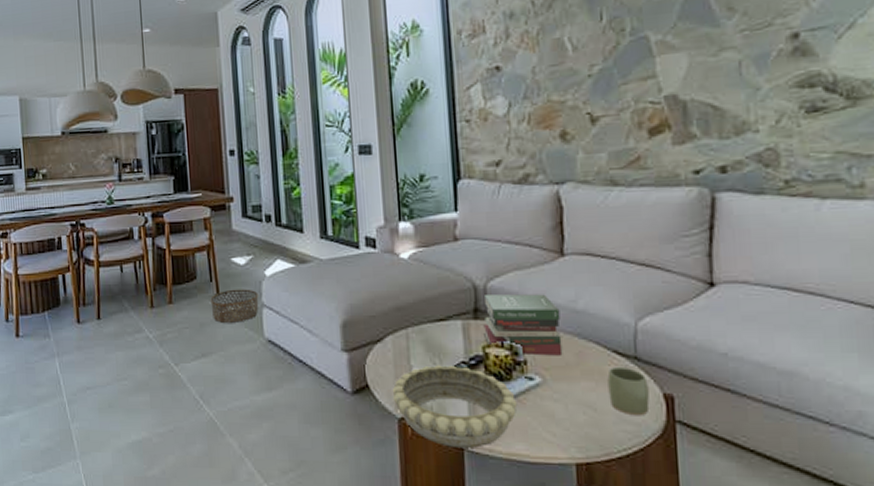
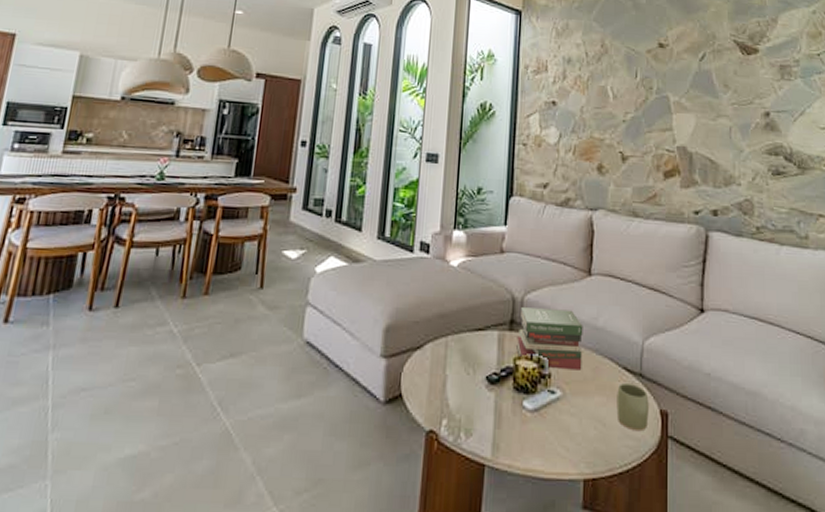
basket: present [210,289,259,323] -> none [251,284,305,321]
decorative bowl: present [392,365,518,448] -> none [424,375,539,463]

